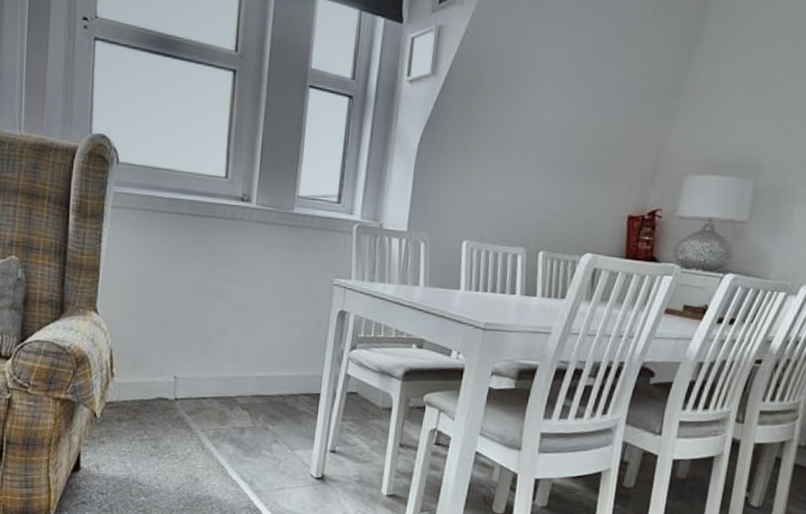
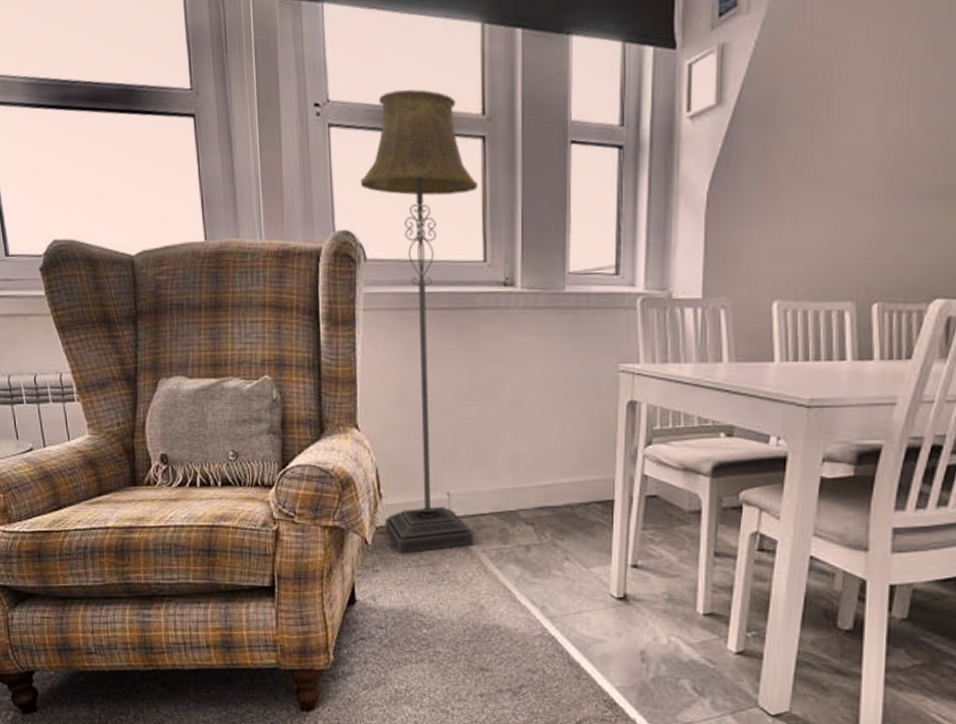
floor lamp: none [114,18,226,428] -> present [360,89,478,553]

